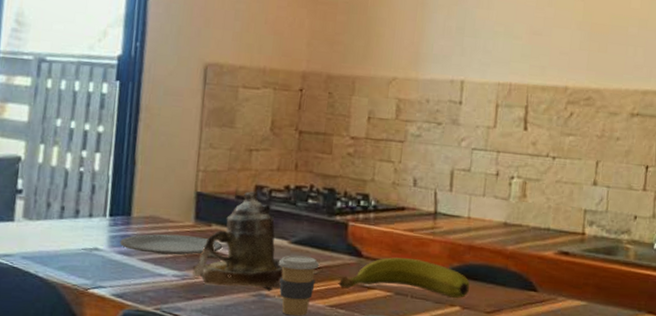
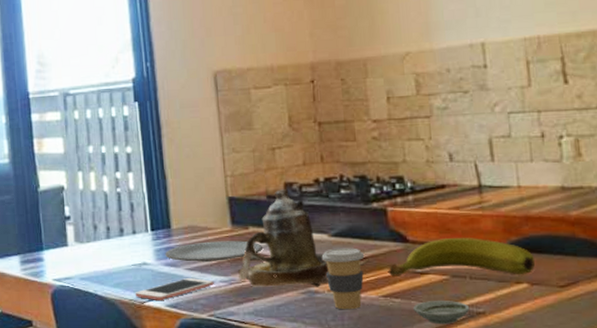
cell phone: none [79,269,166,290] -> present [135,278,214,301]

